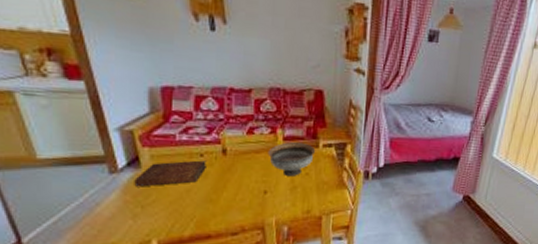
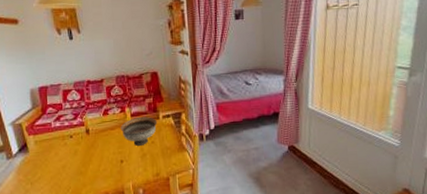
bible: present [134,160,206,187] -> none [25,141,75,168]

